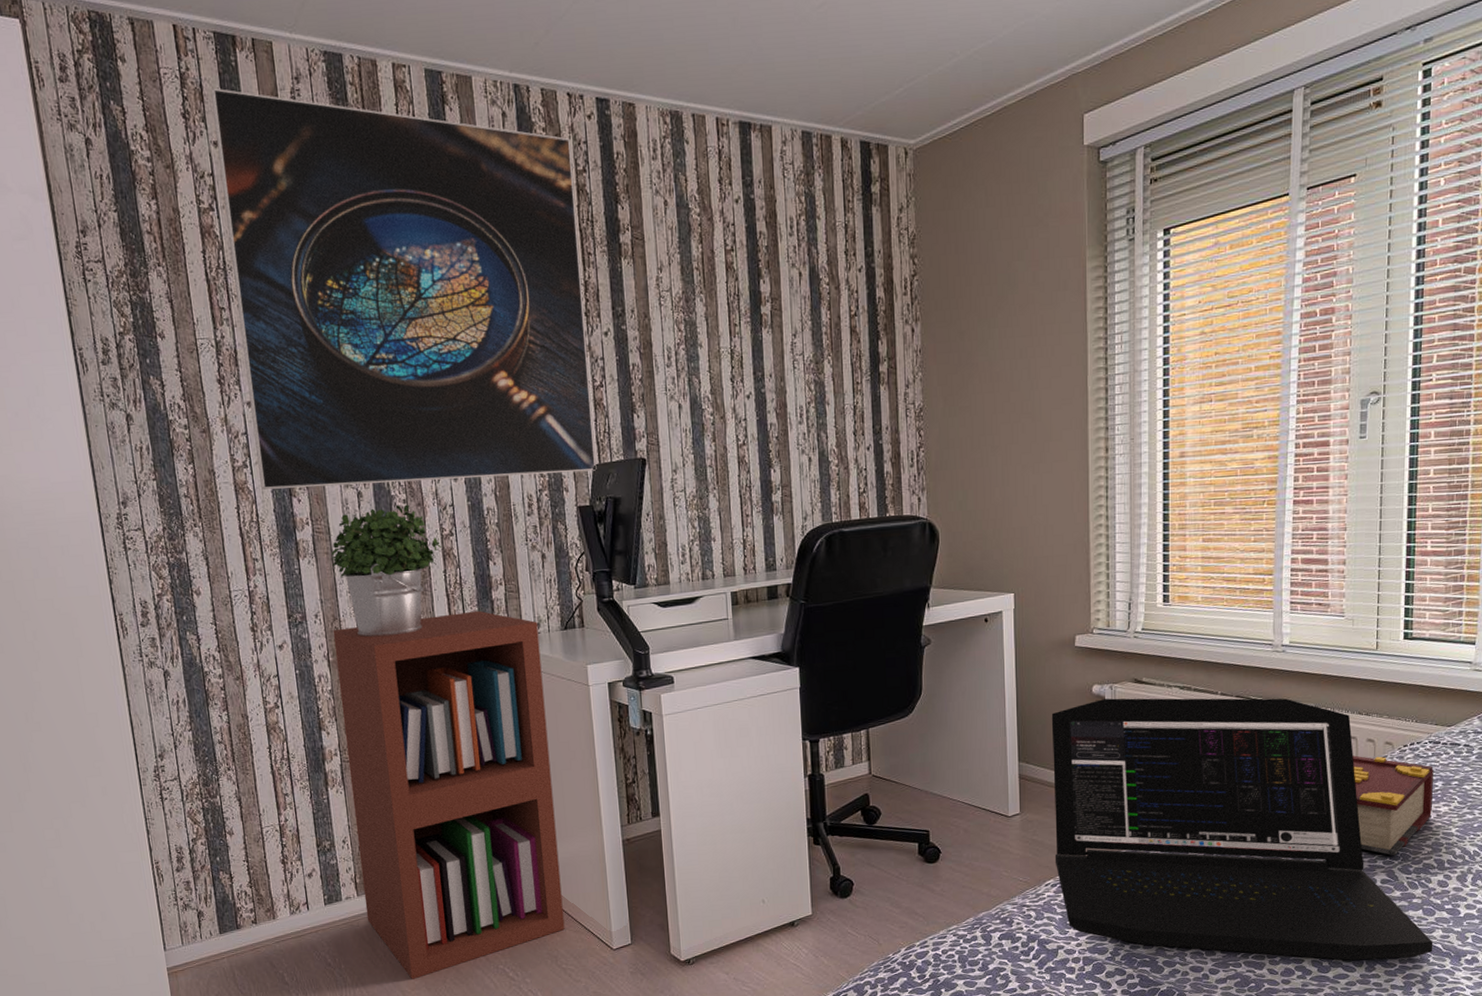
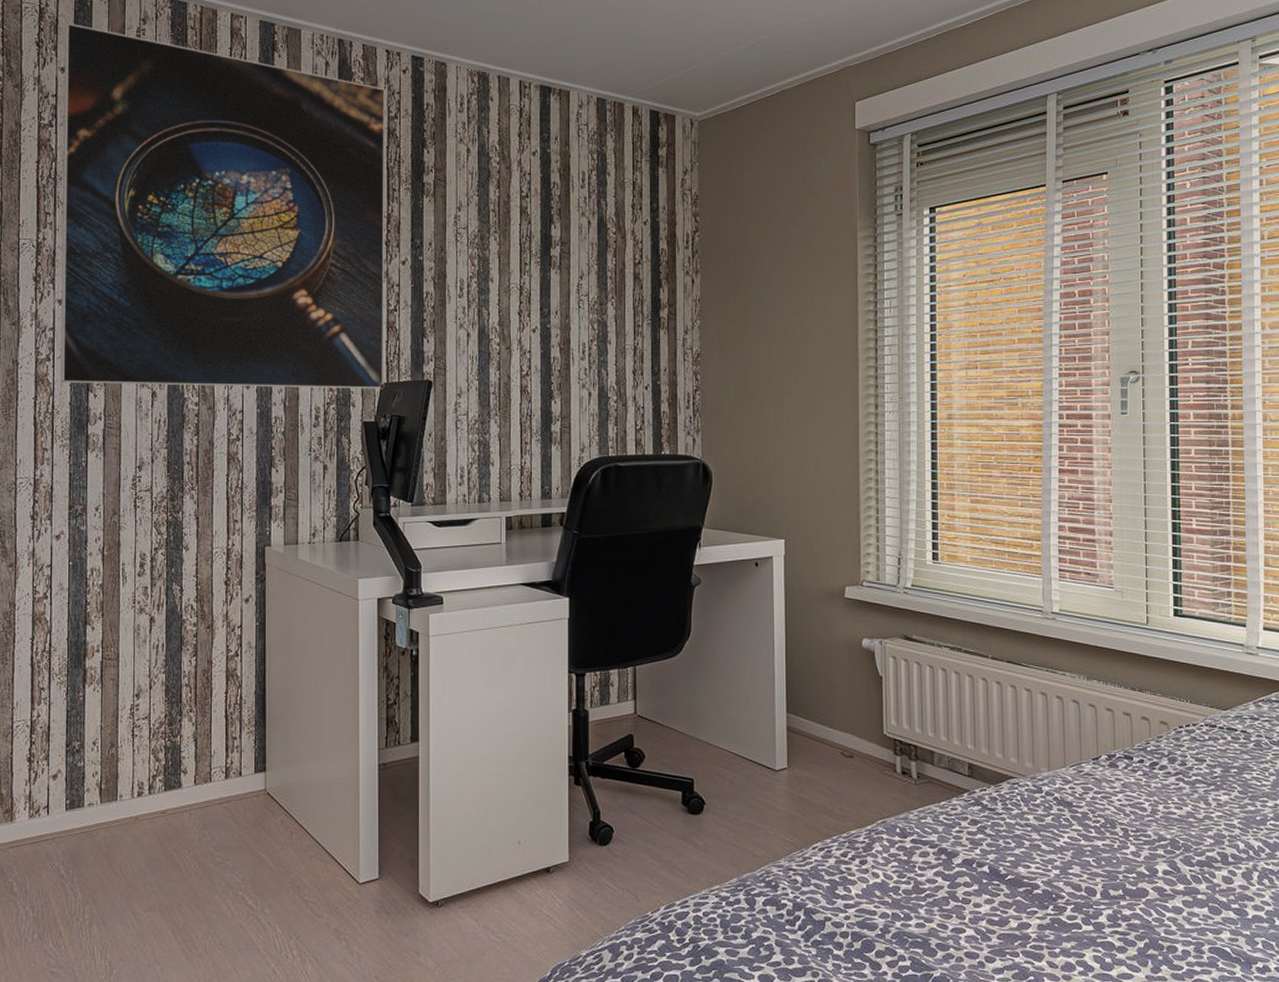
potted plant: present [331,504,441,638] -> none [119,407,227,535]
bookshelf: present [332,610,565,979] -> none [107,516,313,900]
laptop: present [1051,698,1433,961] -> none [820,654,1222,960]
book: present [1352,755,1434,856] -> none [1127,733,1212,845]

